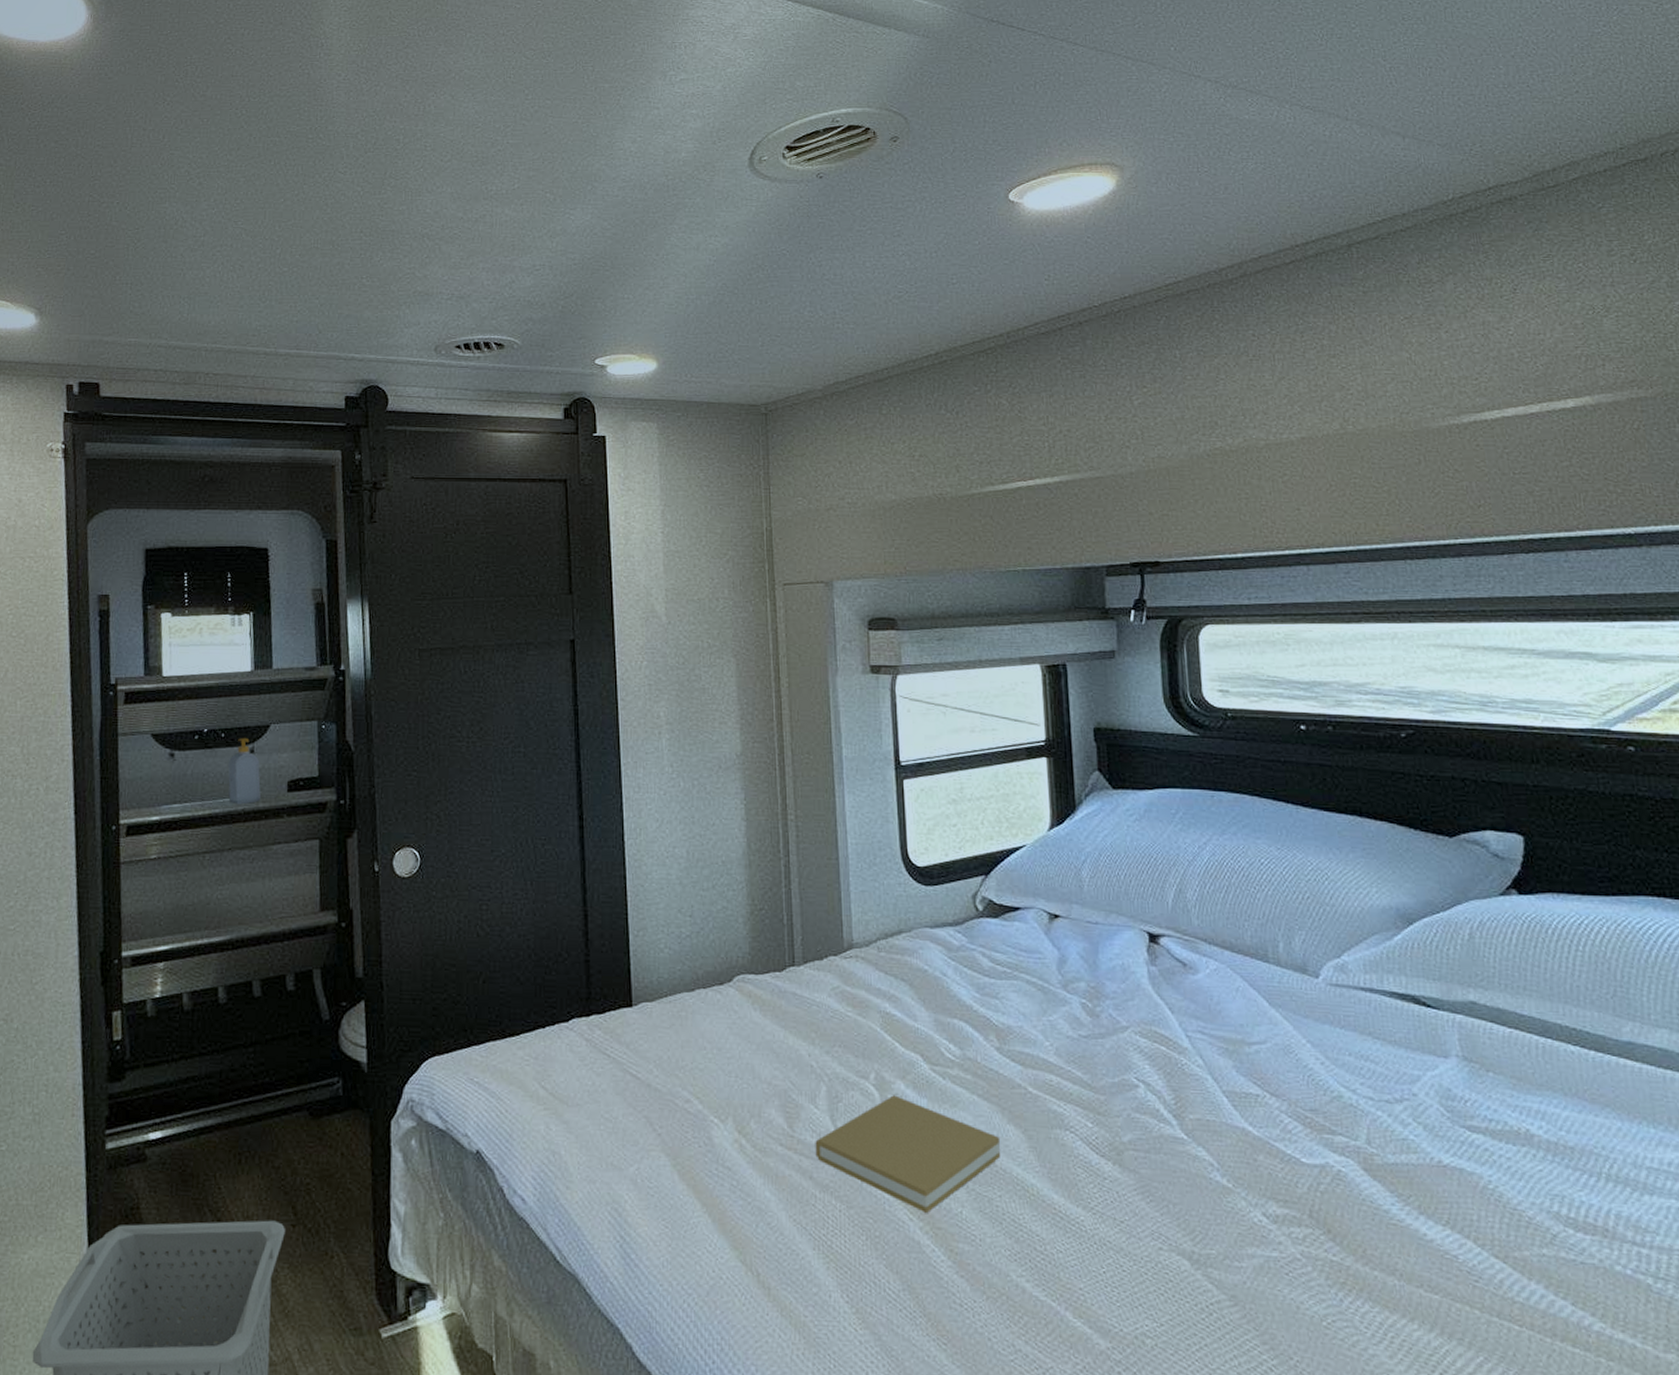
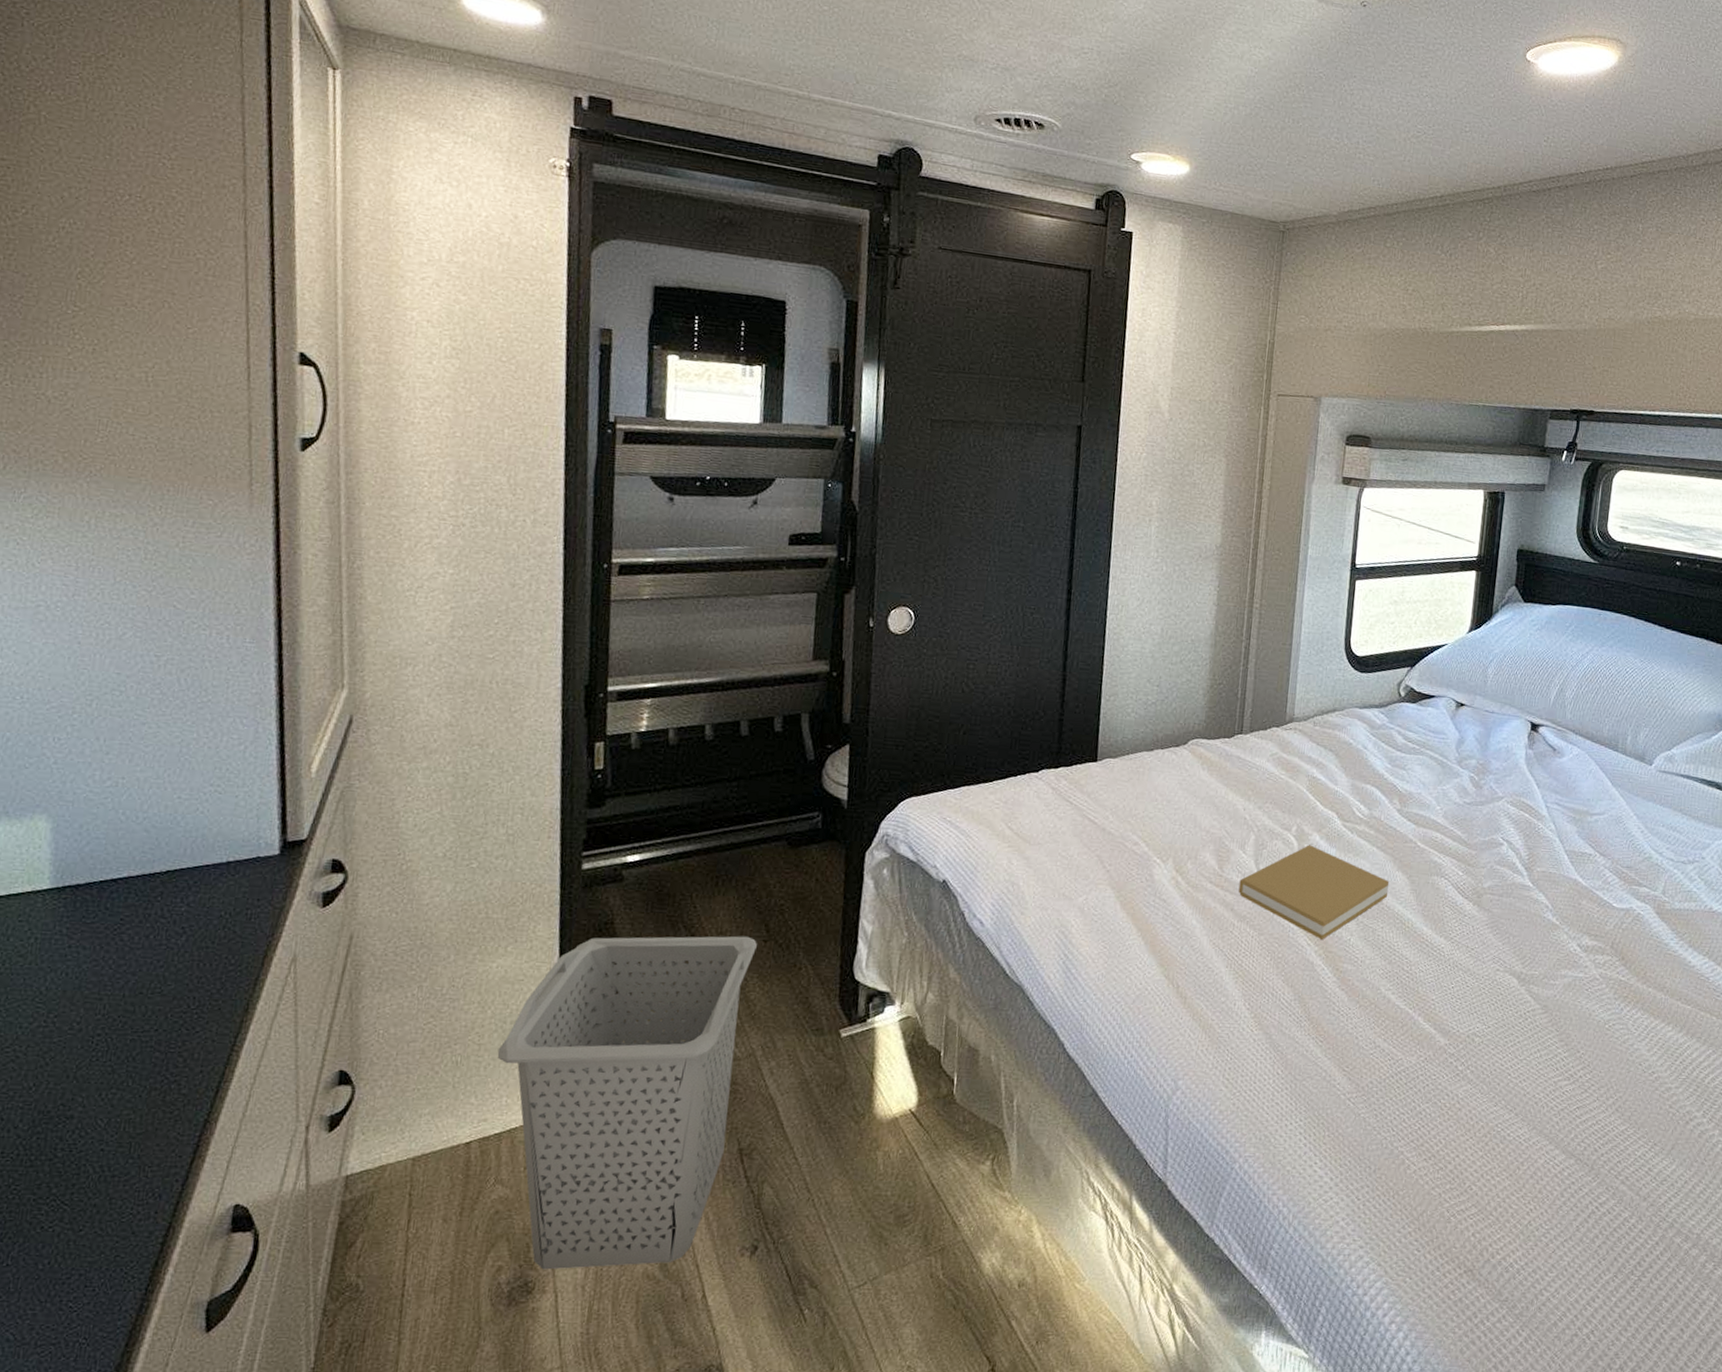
soap bottle: present [228,737,261,805] -> none [728,488,763,554]

